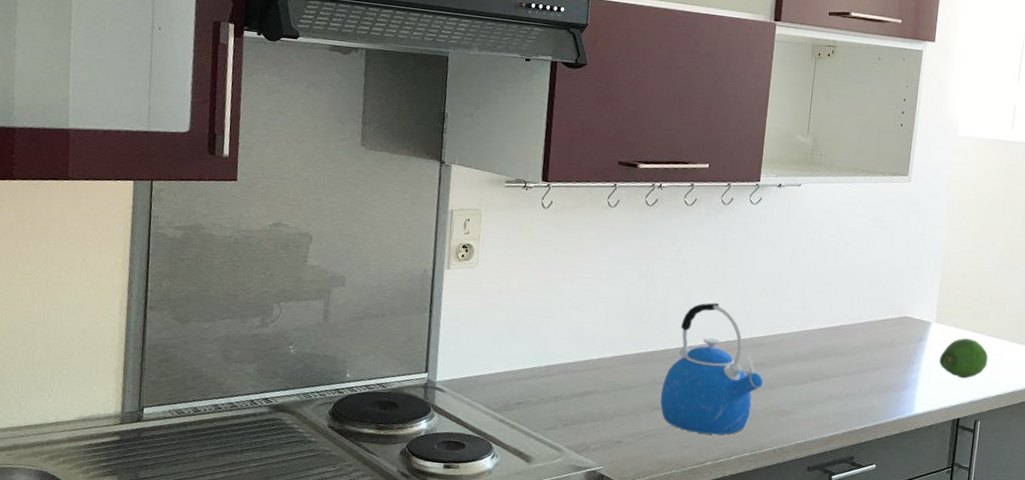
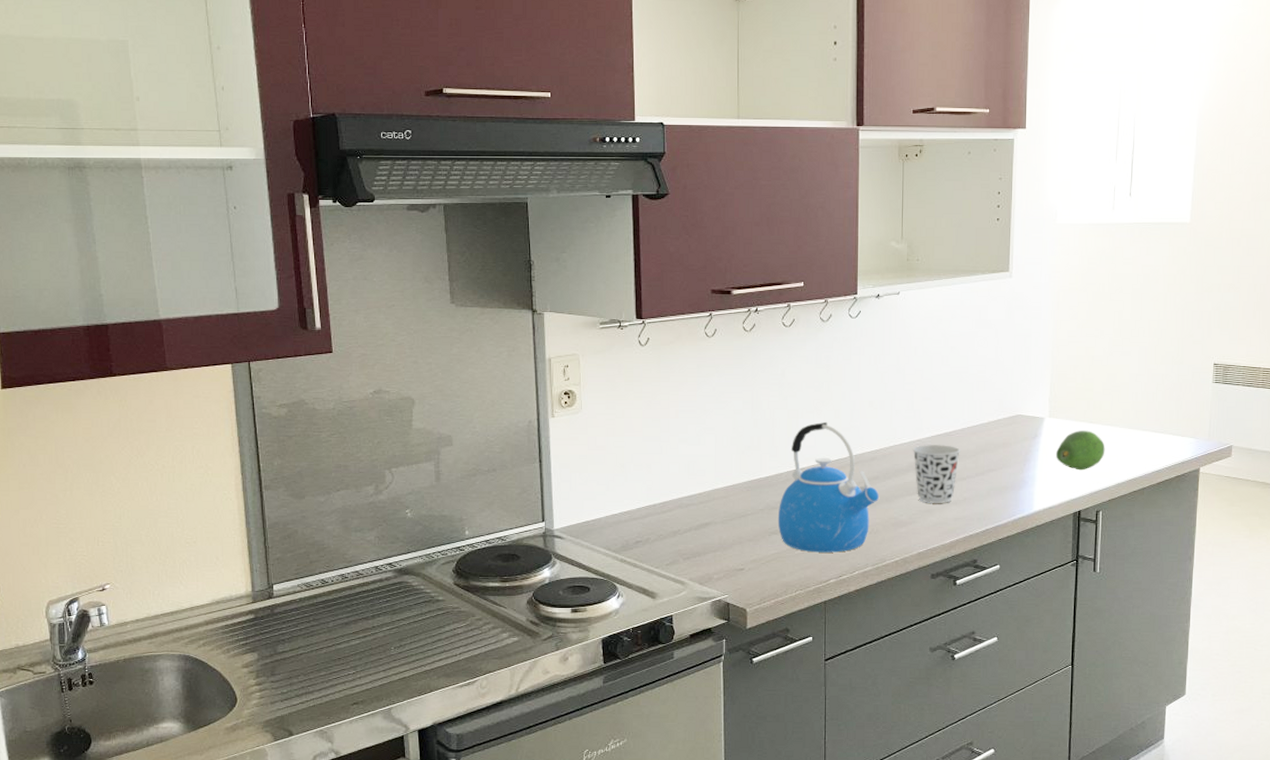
cup: none [799,336,847,397] -> present [912,445,960,503]

